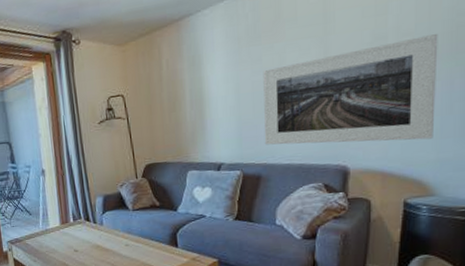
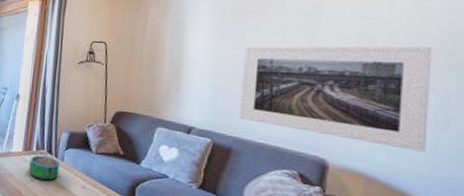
decorative bowl: none [69,224,100,248] -> present [29,155,60,181]

